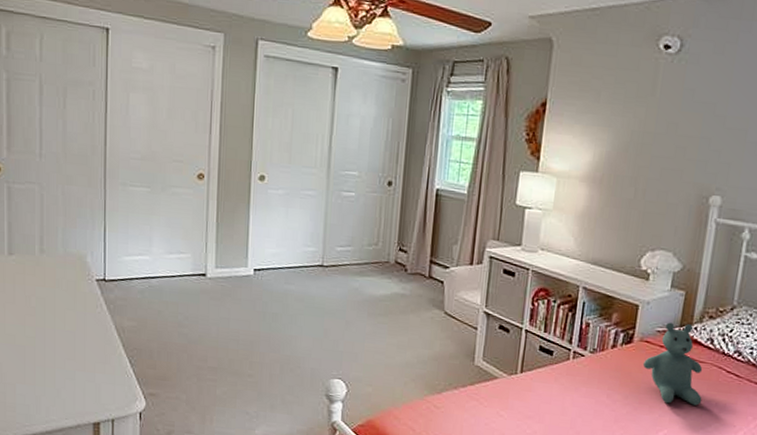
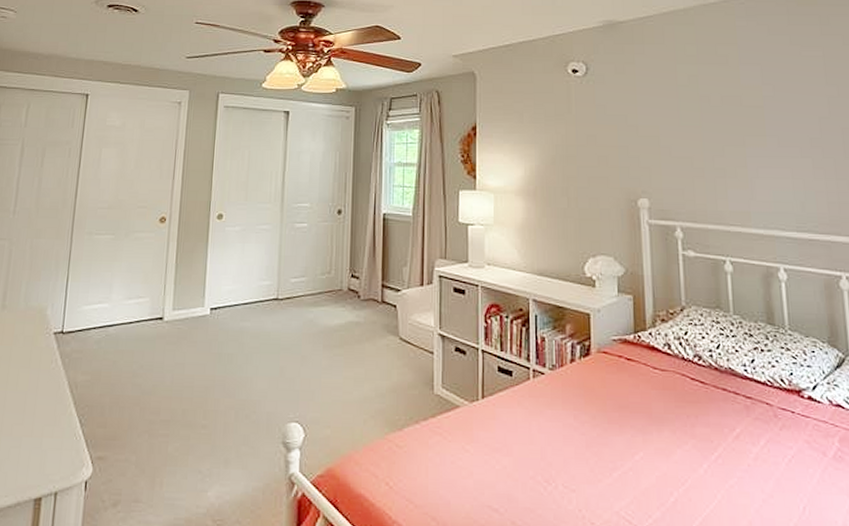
stuffed bear: present [642,322,703,406] -> none [604,329,672,421]

